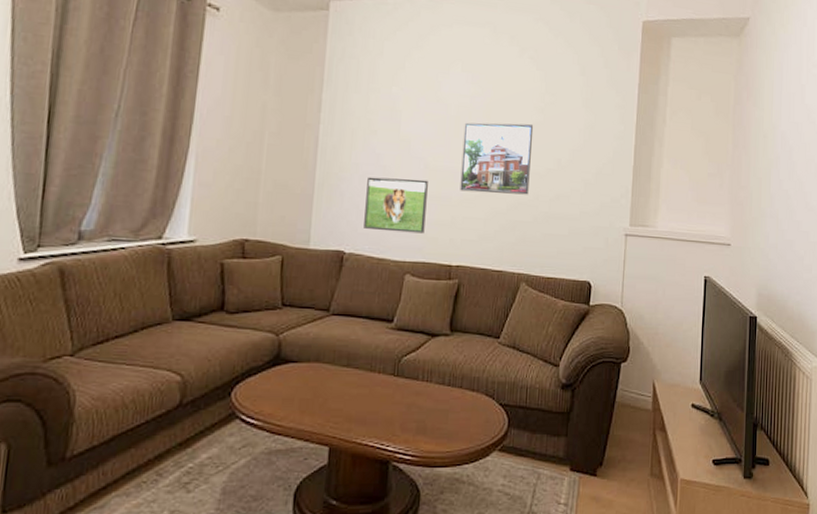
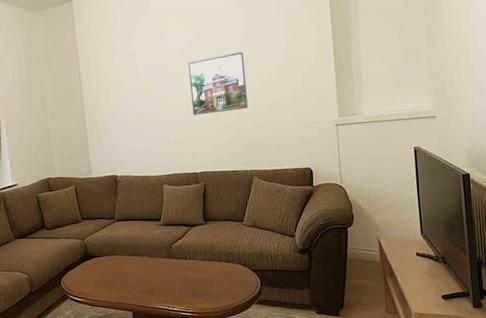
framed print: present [364,176,428,234] -> none [123,112,172,156]

